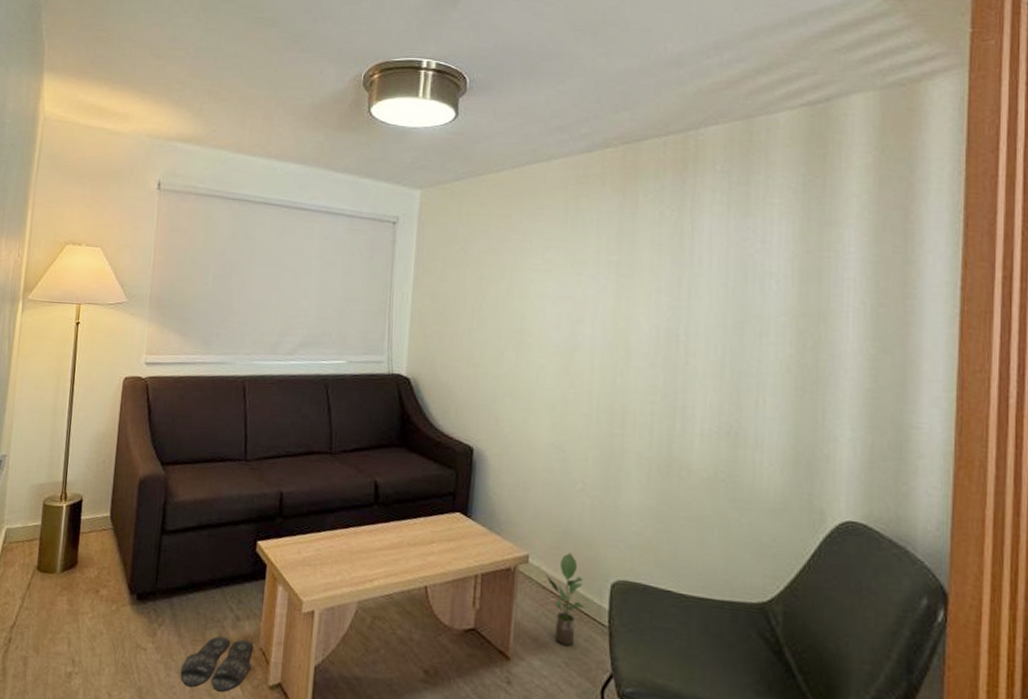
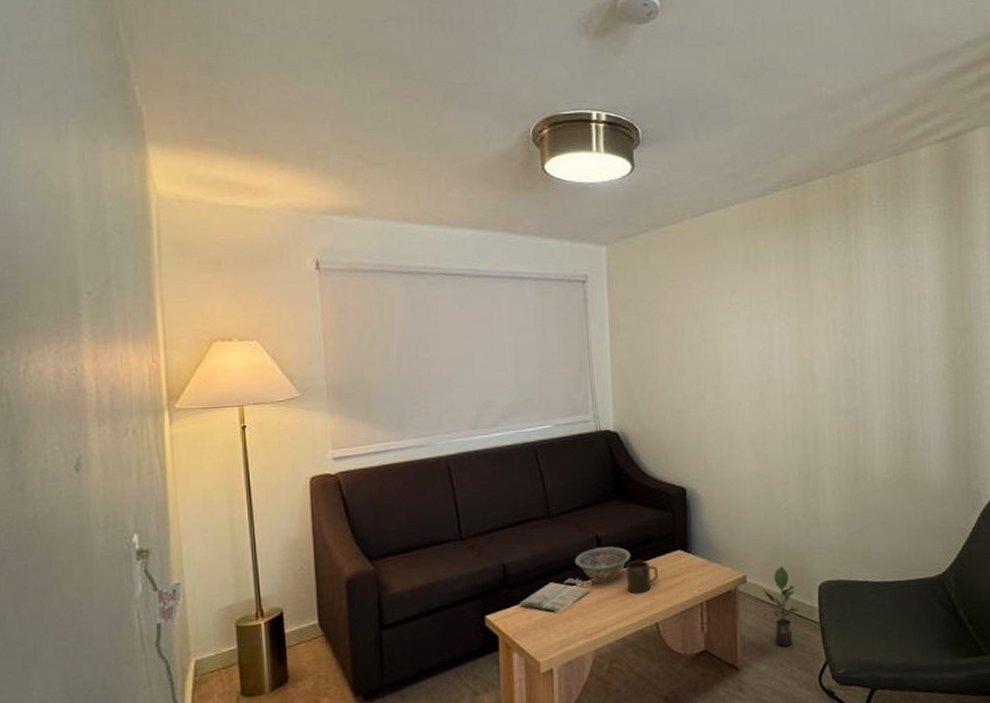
magazine: none [291,520,365,556] -> present [520,578,592,614]
decorative bowl: none [349,493,408,533] -> present [574,546,631,584]
mug: none [399,514,433,552] -> present [625,560,658,594]

